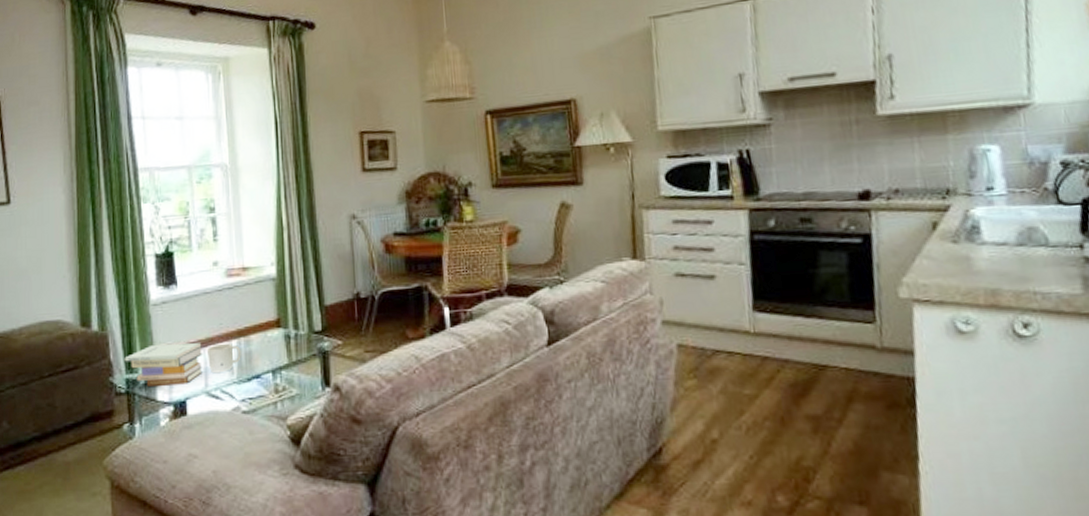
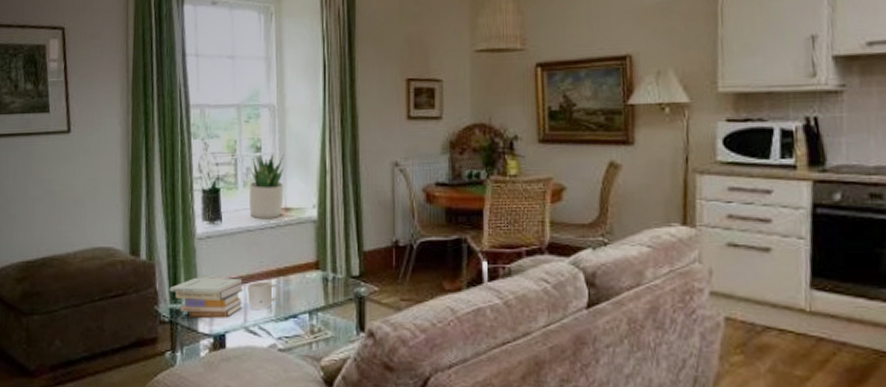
planter: none [205,212,241,281] -> present [249,152,285,220]

